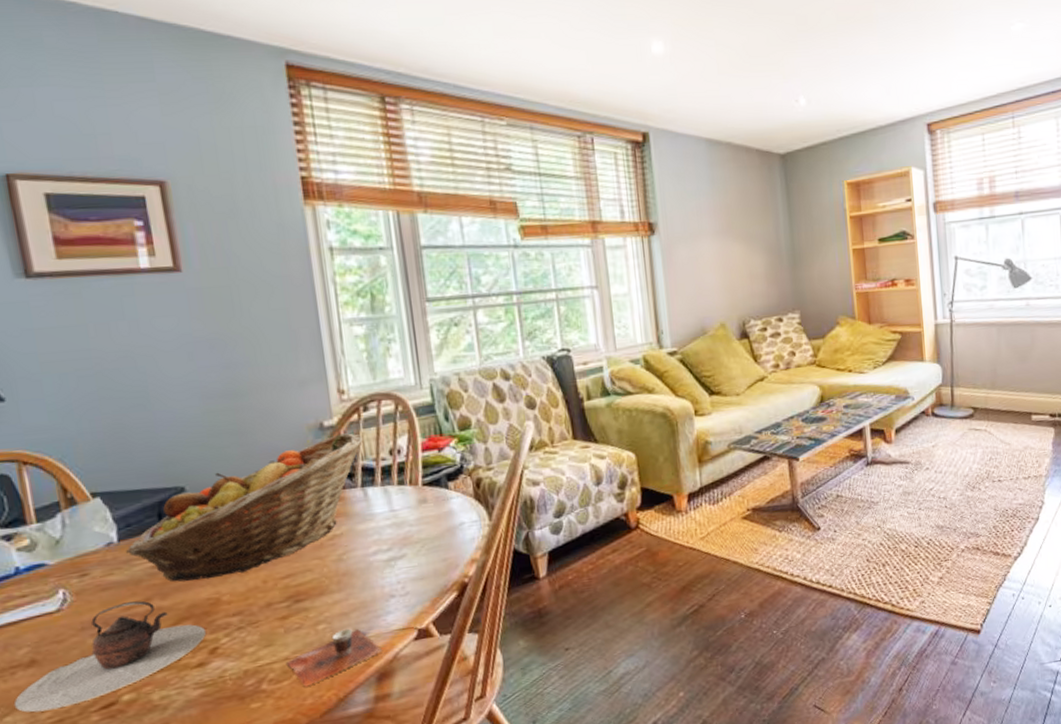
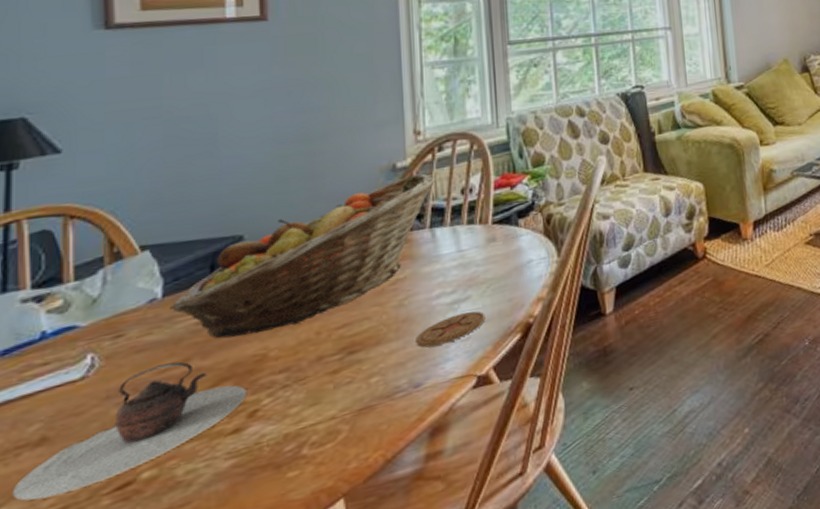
cup: present [287,628,383,687] -> none [333,379,439,449]
coaster: none [357,568,422,601] -> present [416,311,485,348]

